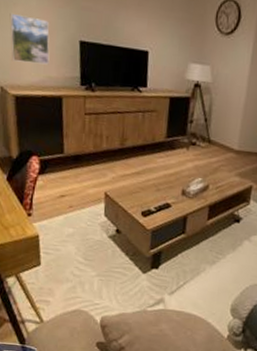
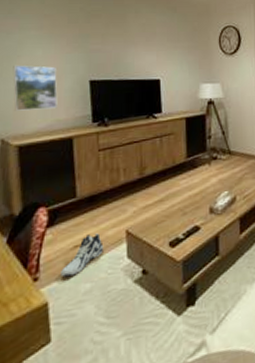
sneaker: none [49,188,85,220] -> present [61,233,104,278]

